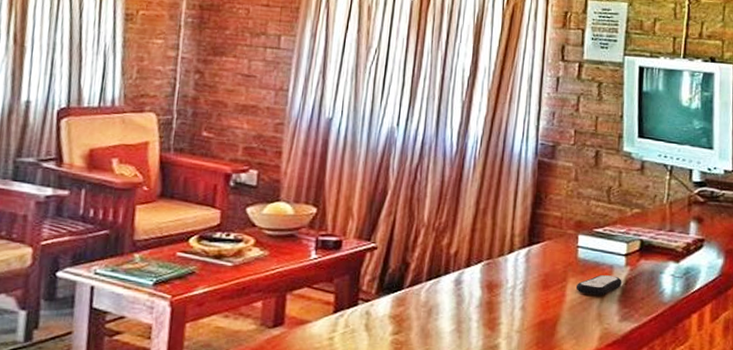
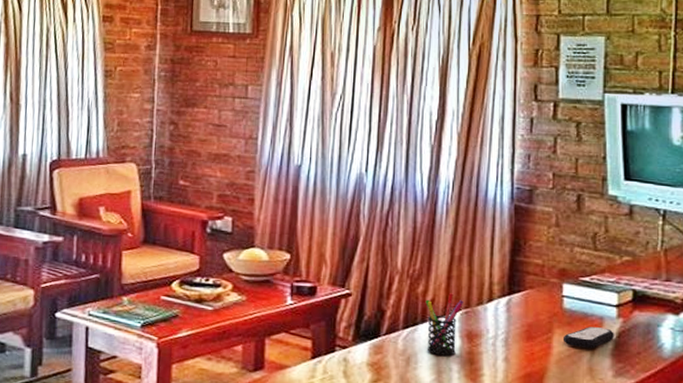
pen holder: none [448,245,486,306] -> present [425,293,463,356]

